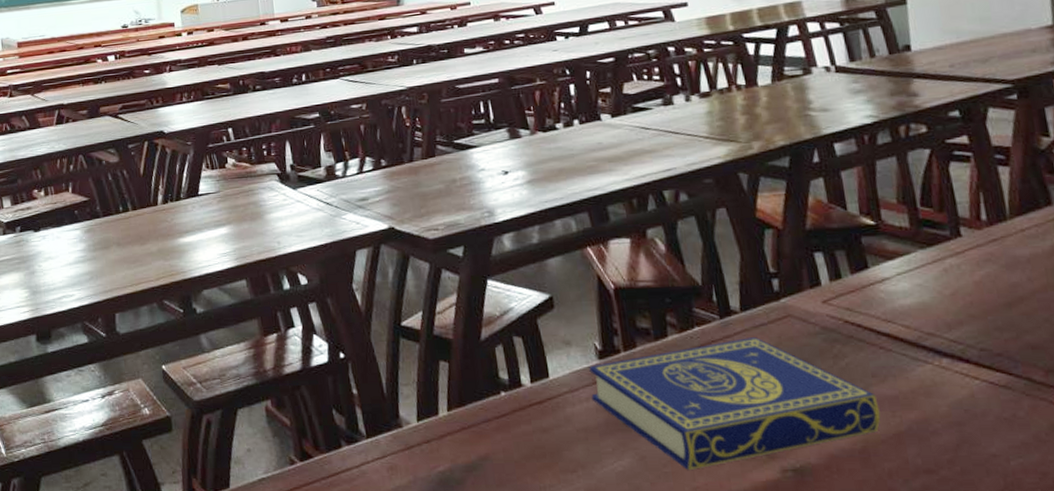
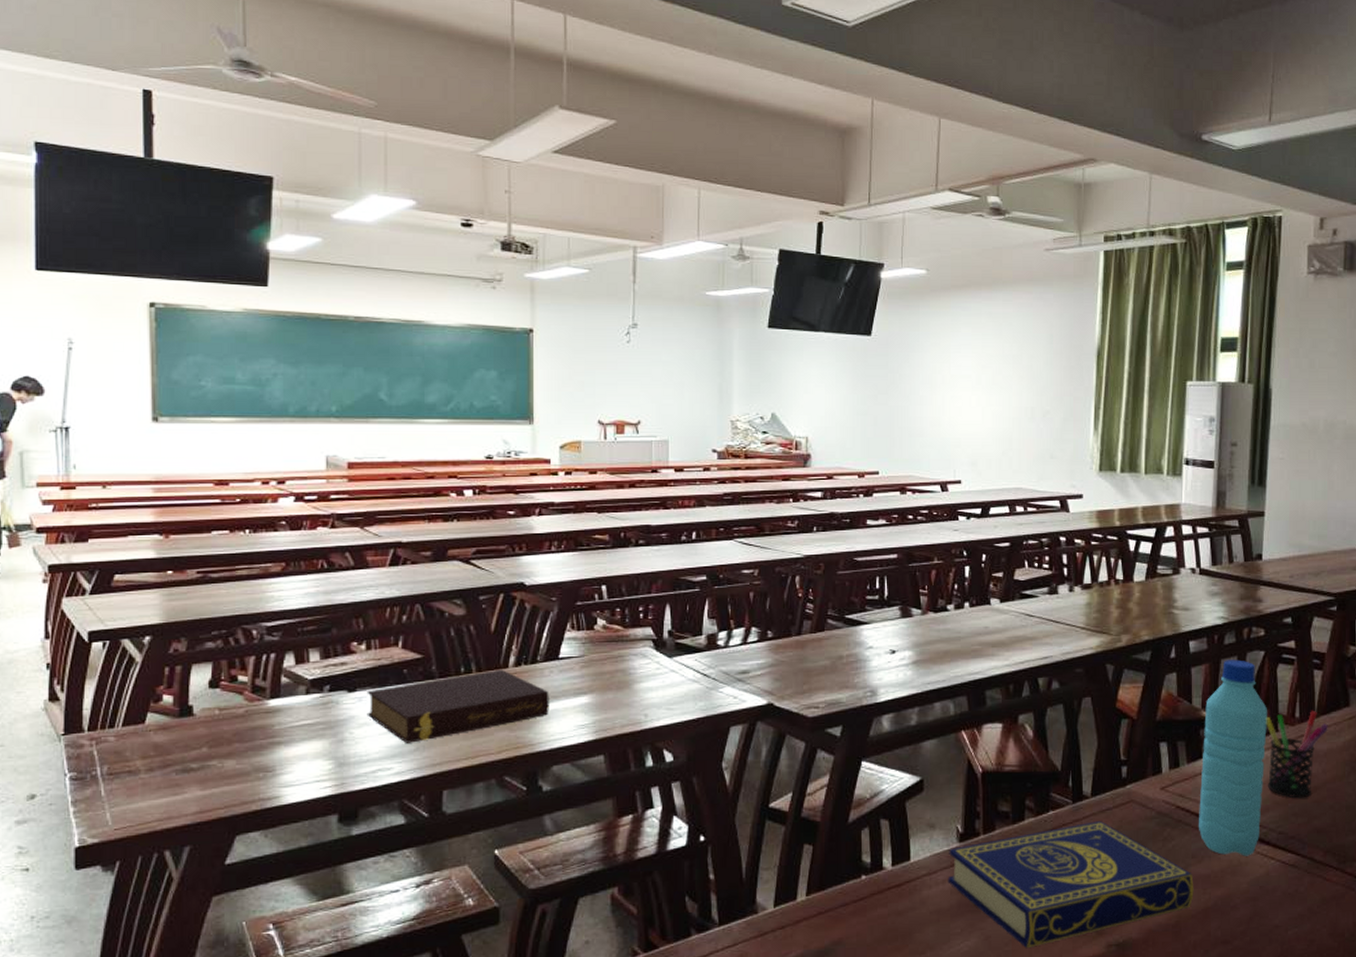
book: none [48,206,195,273] -> present [367,669,549,743]
water bottle: none [864,160,955,376] -> present [1198,659,1268,856]
pen holder: none [943,211,1028,311] -> present [1266,710,1329,799]

